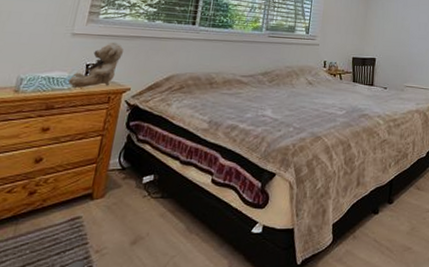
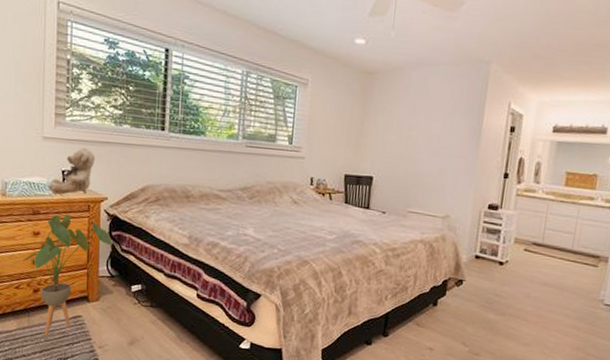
house plant: none [23,107,129,245] -> present [23,214,113,336]

